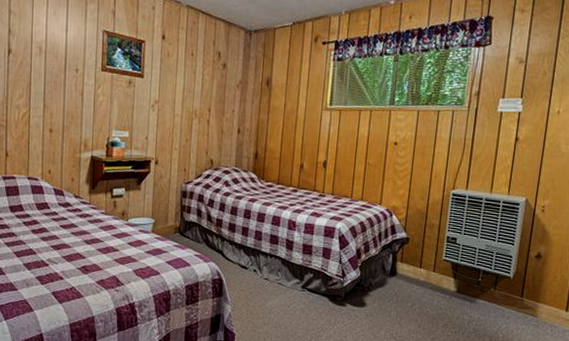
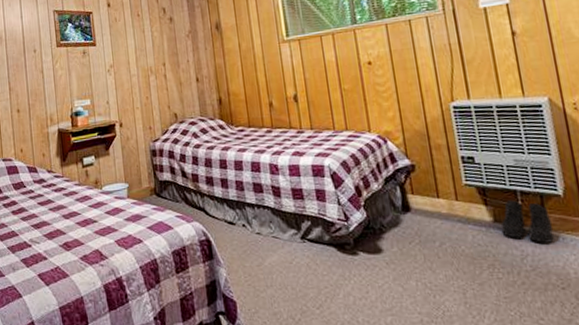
boots: none [460,277,499,313] -> present [501,200,554,243]

